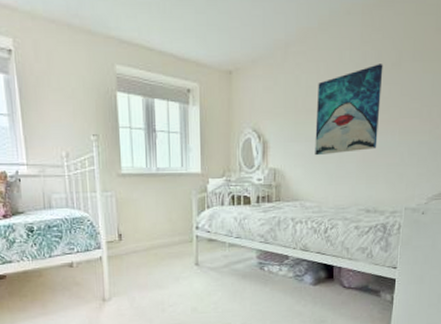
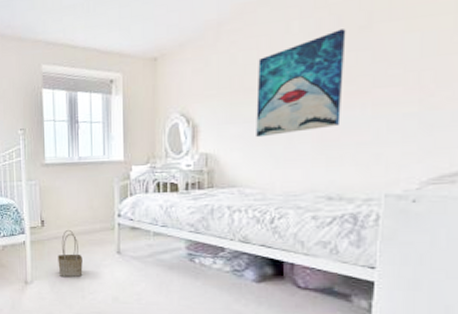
basket: none [137,242,163,291] -> present [58,229,83,277]

